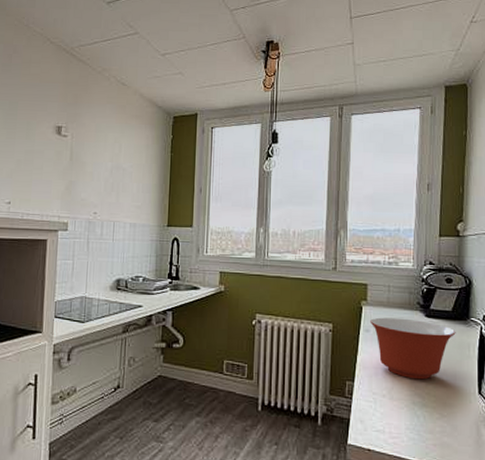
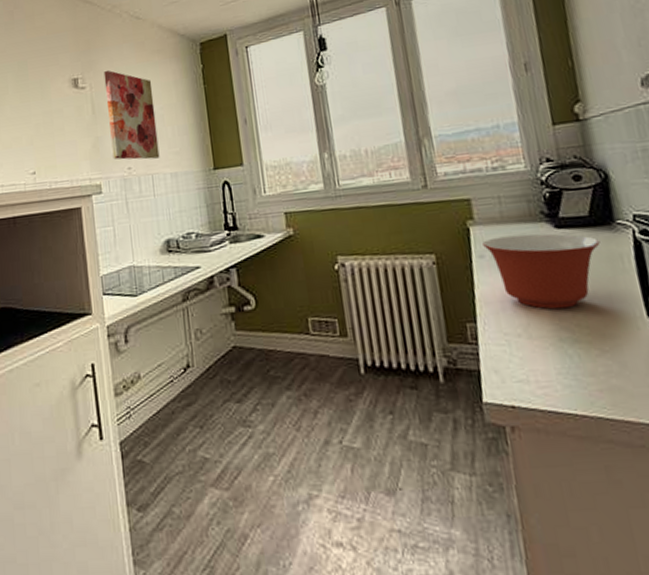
wall art: none [82,124,127,209] -> present [103,70,160,160]

